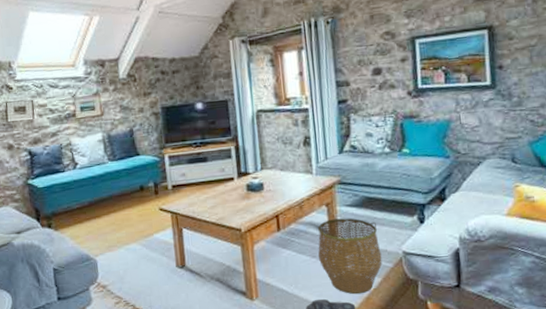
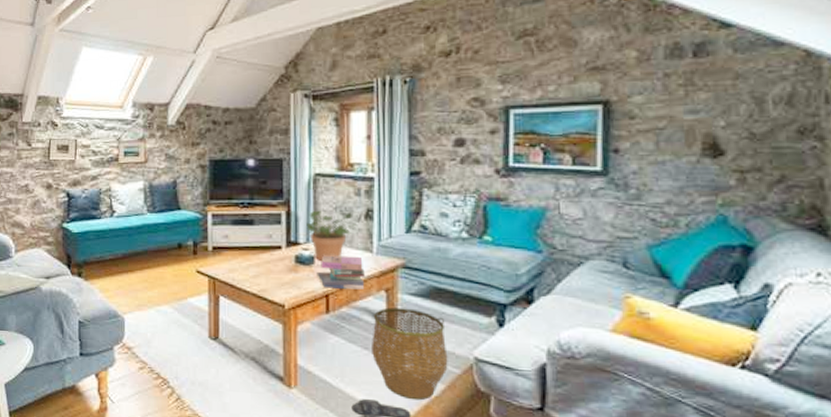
potted plant: none [254,142,297,187] -> present [306,210,357,262]
books: none [265,179,309,210] -> present [315,255,365,290]

